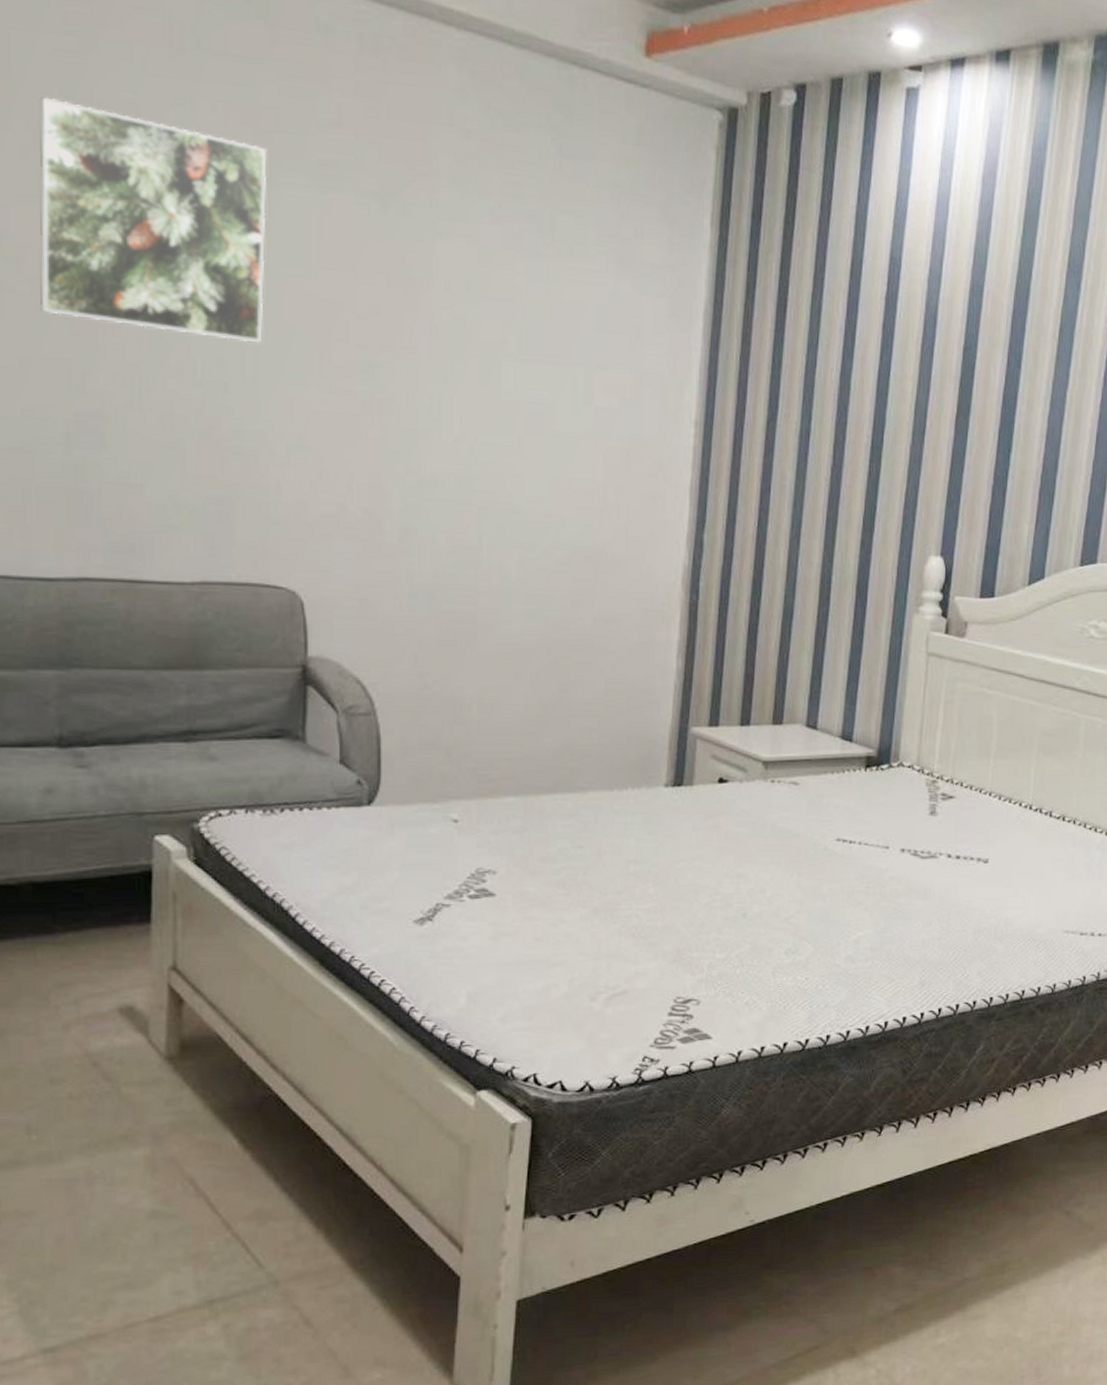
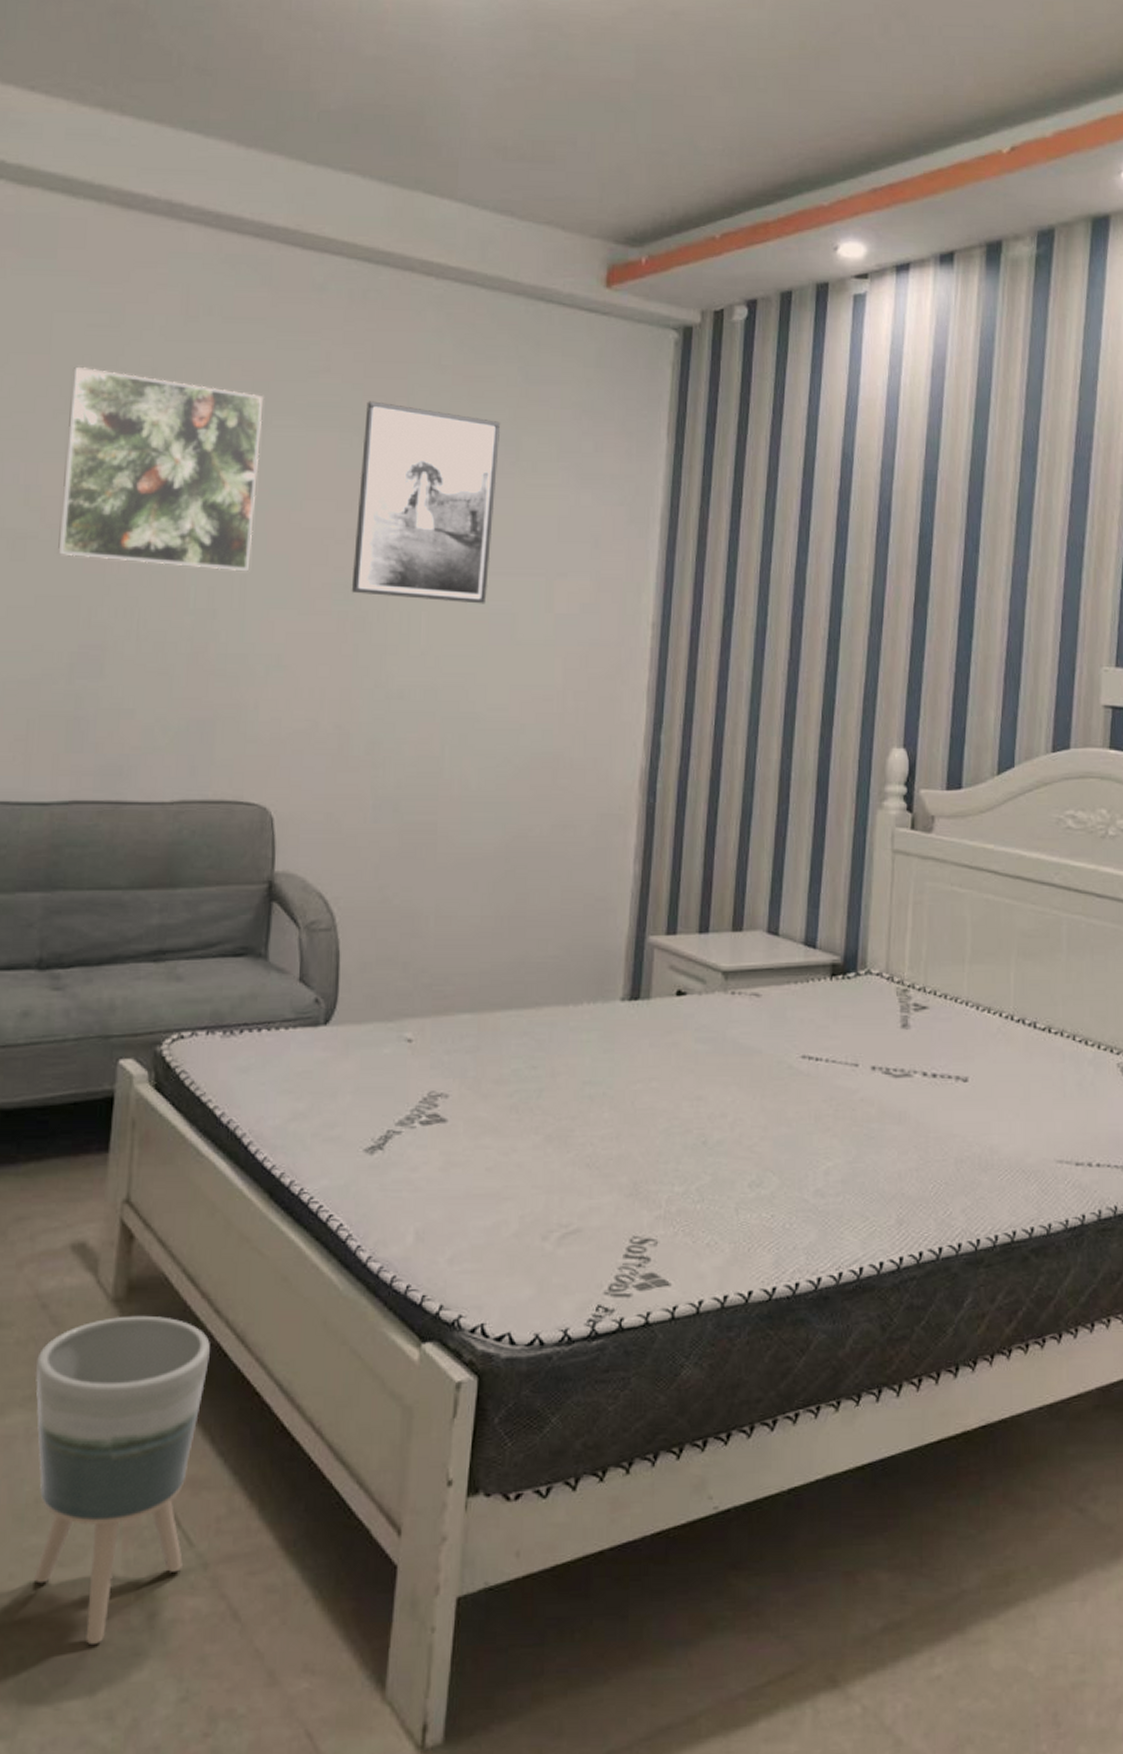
planter: none [92,1071,268,1353] -> present [35,1315,210,1646]
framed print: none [376,163,534,393] -> present [351,401,501,604]

